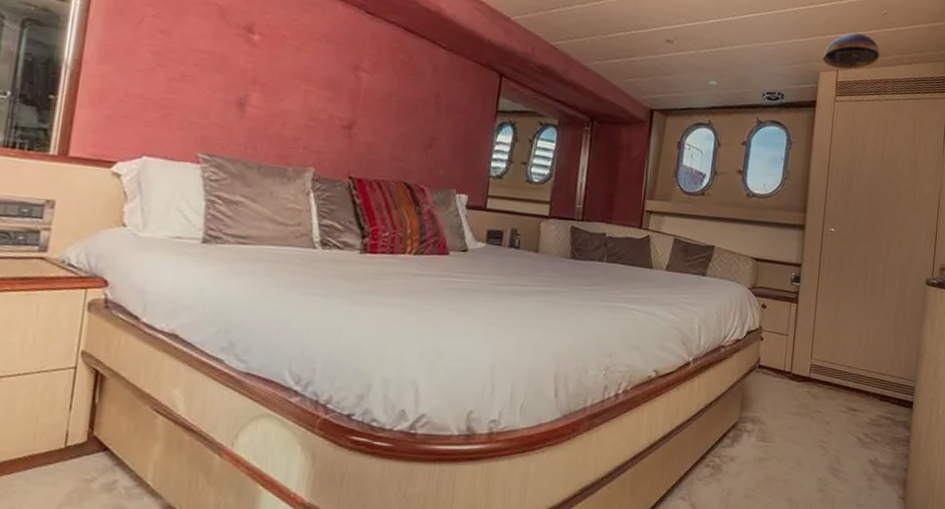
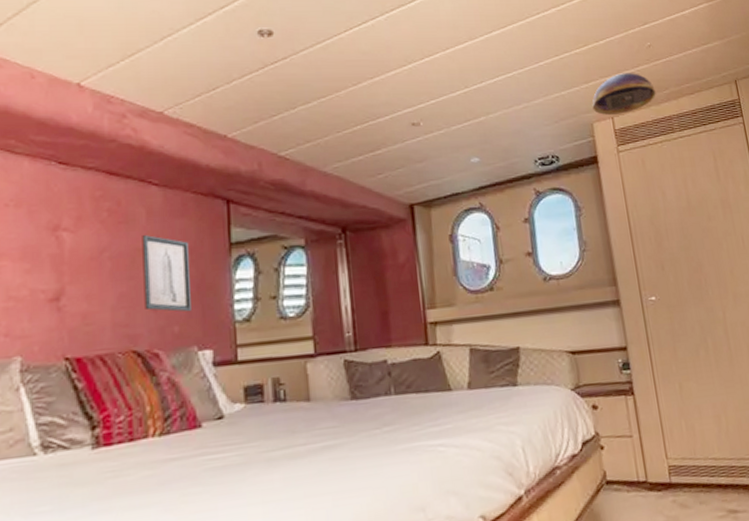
wall art: none [419,89,462,161] -> present [142,235,191,312]

